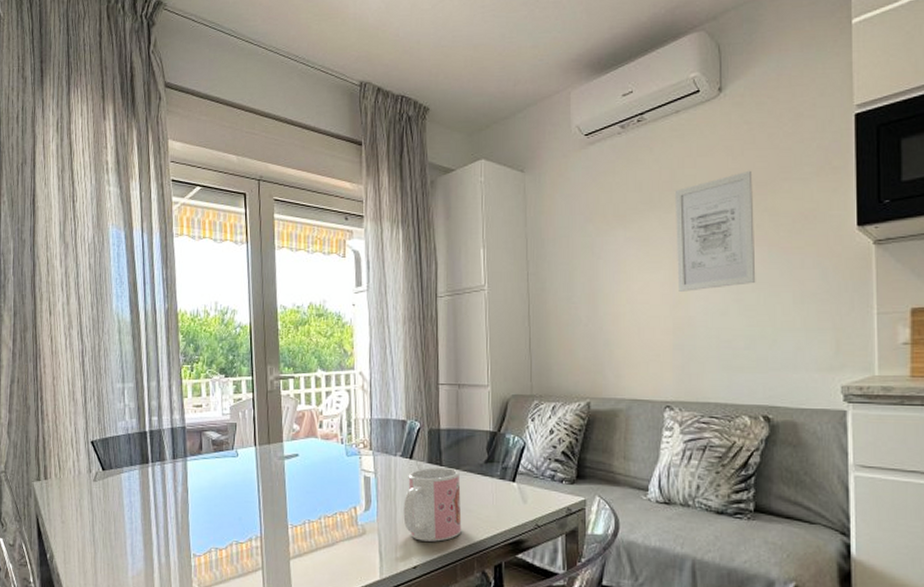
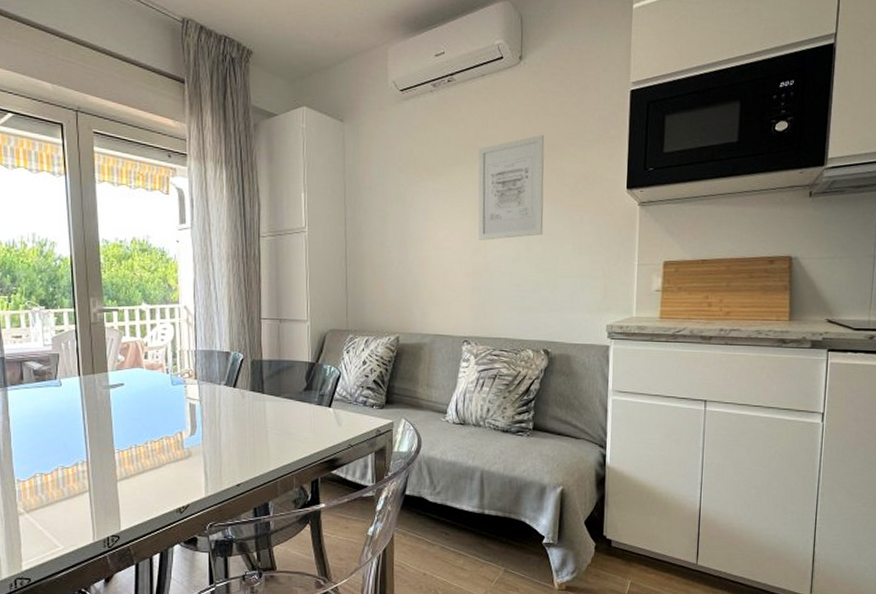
mug: present [403,467,462,542] -> none [227,395,282,462]

